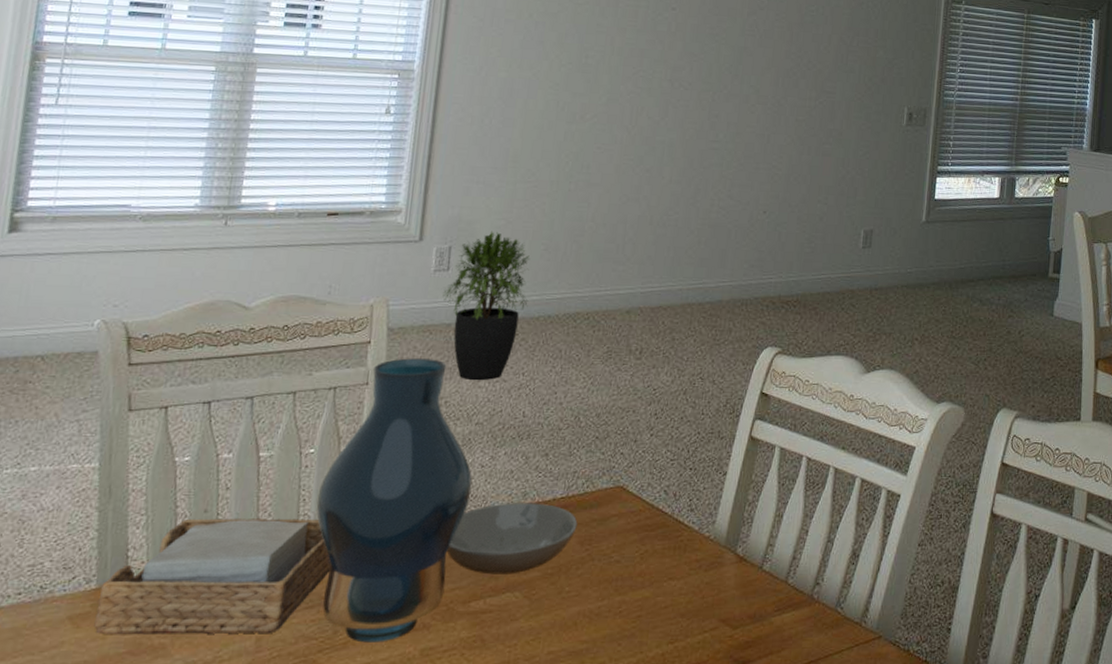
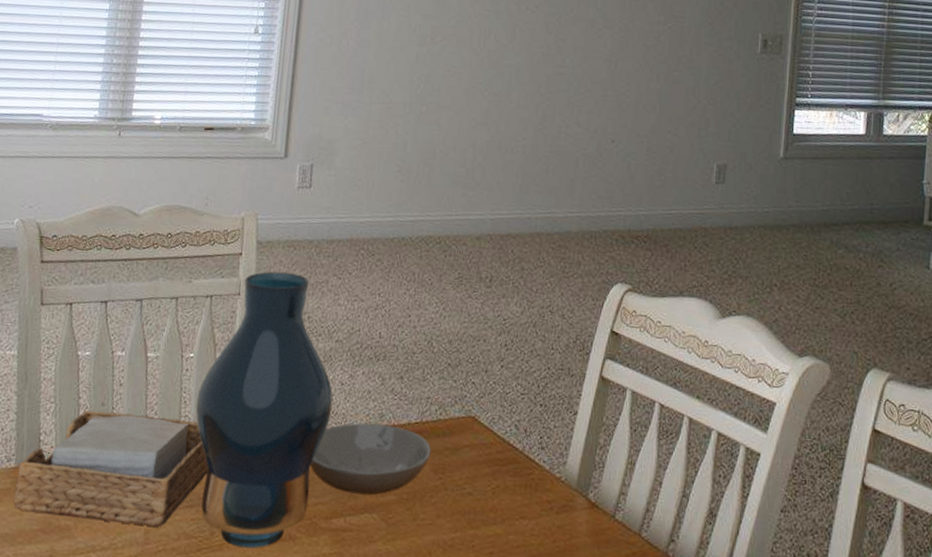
potted plant: present [443,231,531,380] -> none [305,150,385,298]

